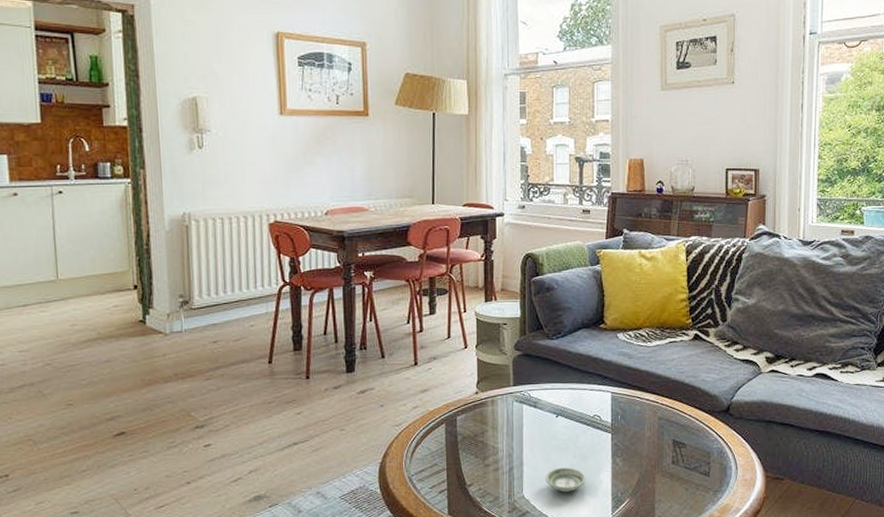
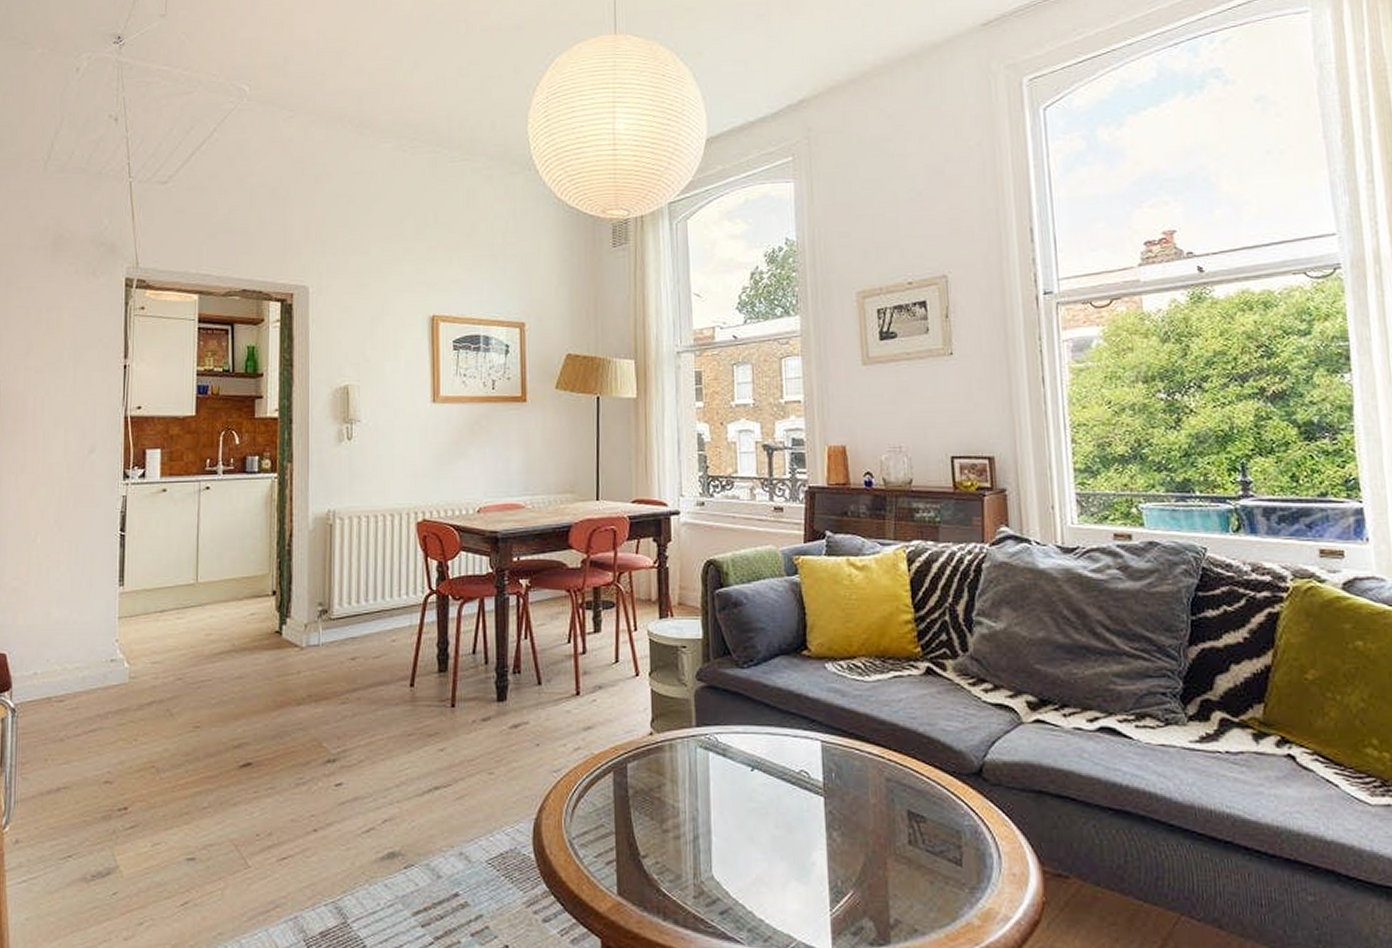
saucer: present [545,467,586,492] -> none [740,840,793,875]

